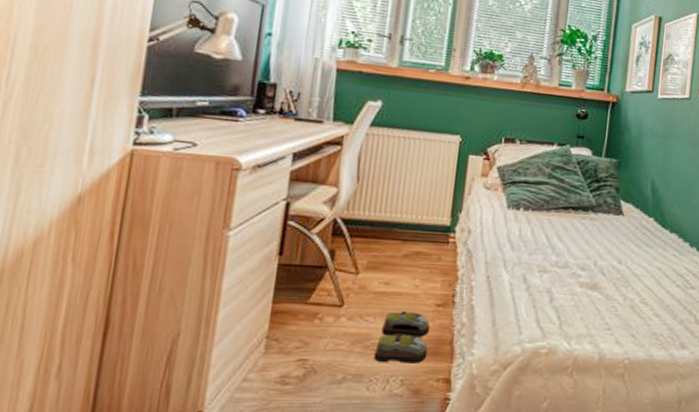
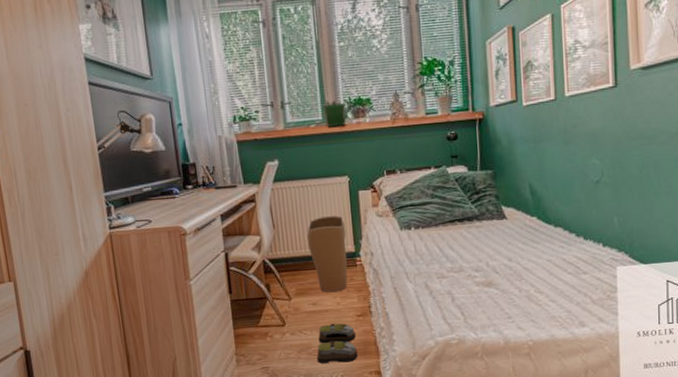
laundry basket: none [395,177,446,271] -> present [306,215,348,292]
planter: none [447,47,478,78] -> present [322,100,348,127]

